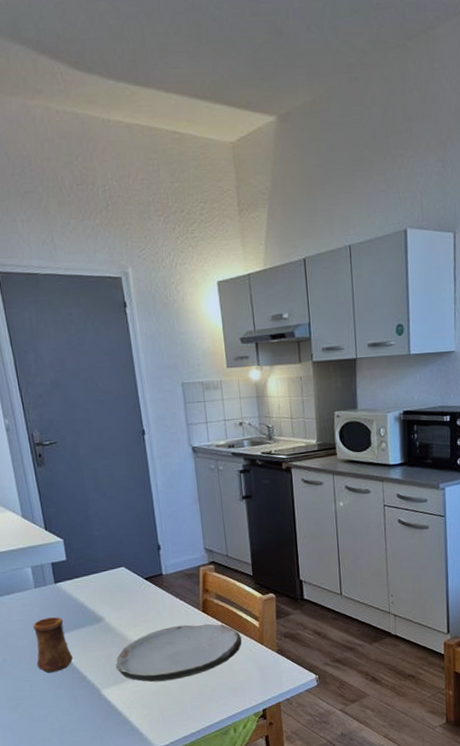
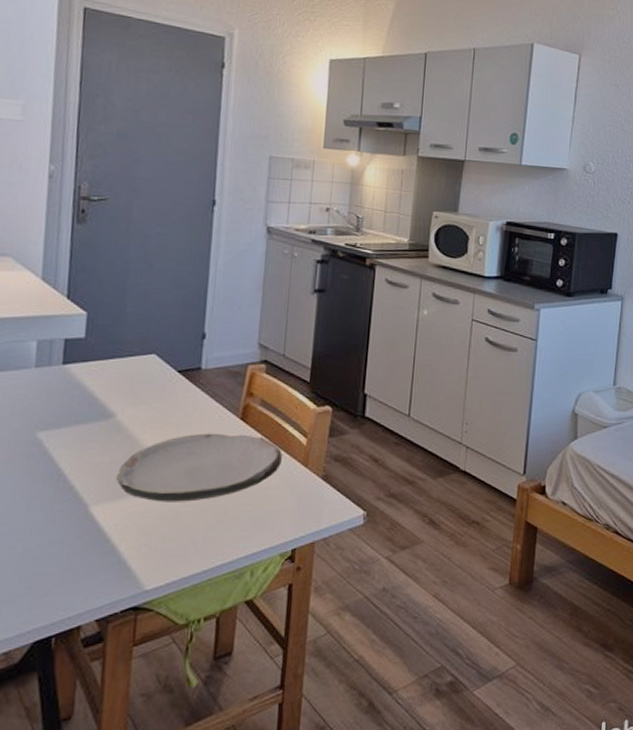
cup: present [33,617,73,673] -> none [12,406,63,477]

